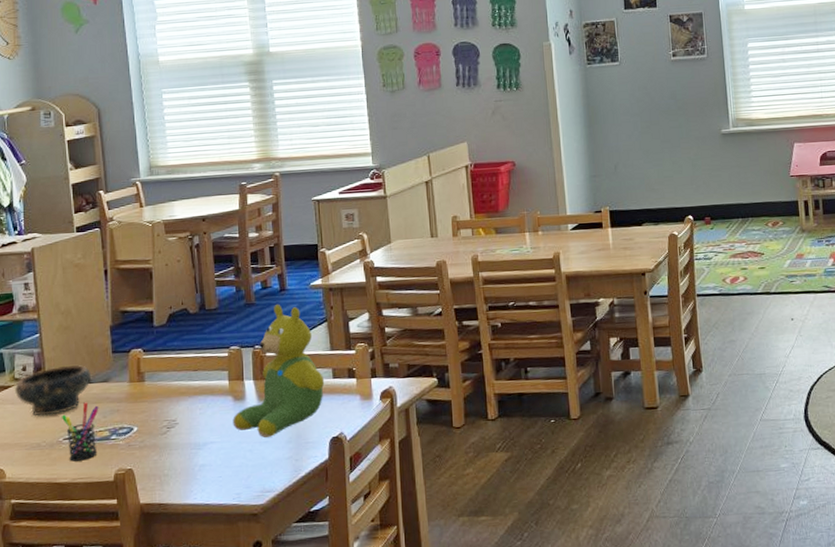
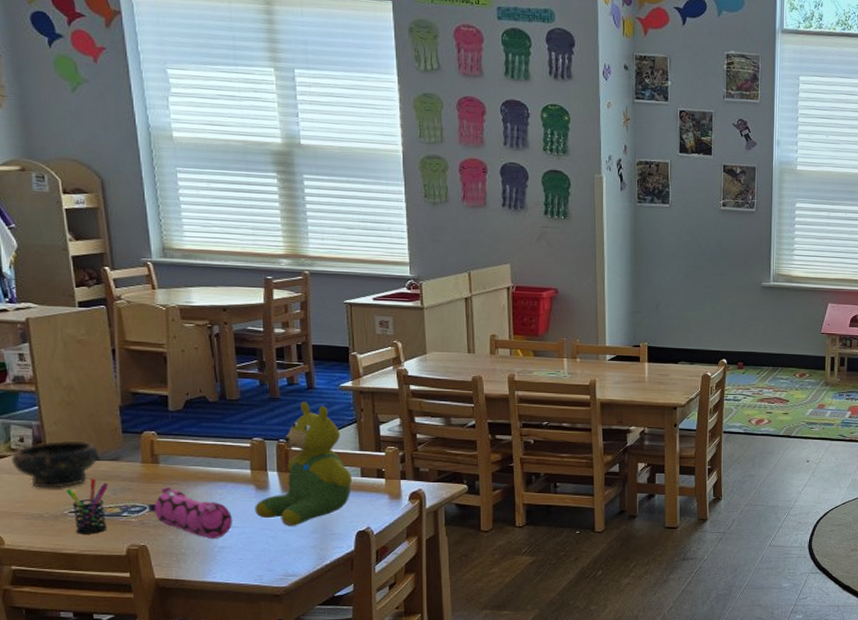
pencil case: none [134,404,213,458] -> present [148,486,233,540]

